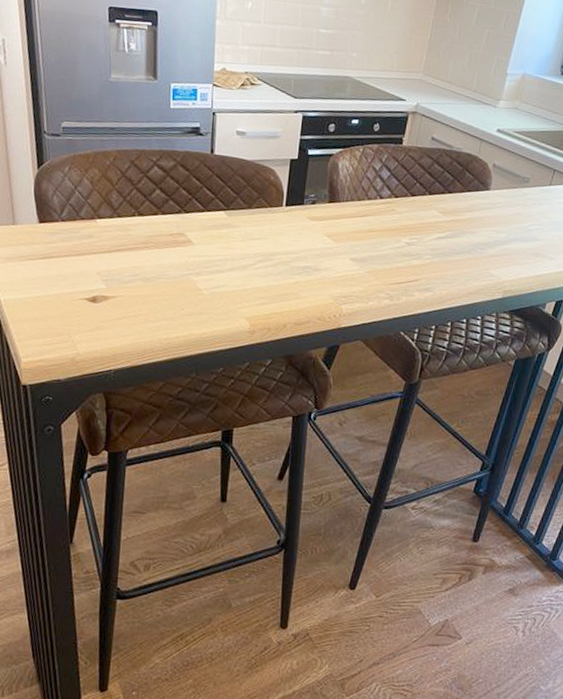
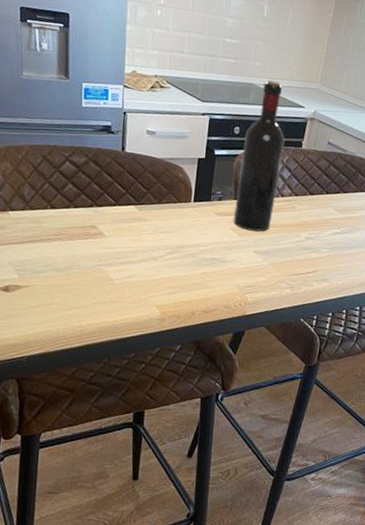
wine bottle: none [328,72,384,237] -> present [234,80,285,232]

